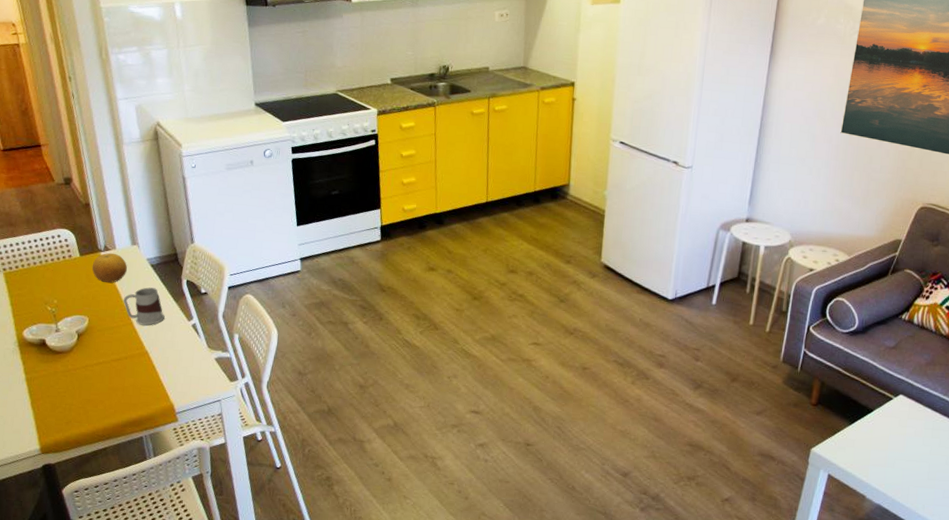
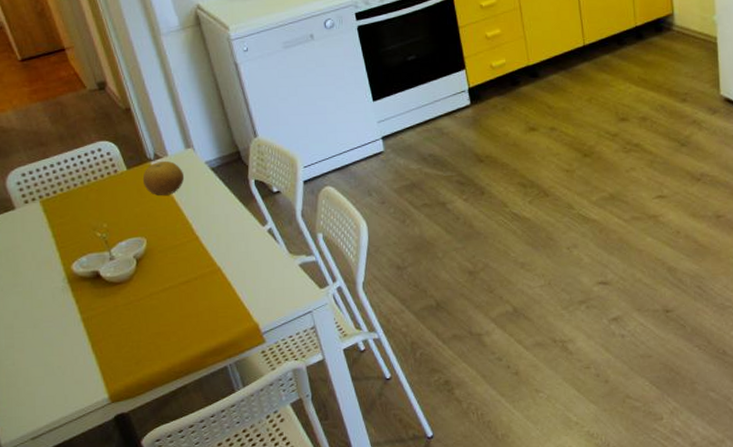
mug: present [123,287,165,326] -> none [184,194,235,239]

